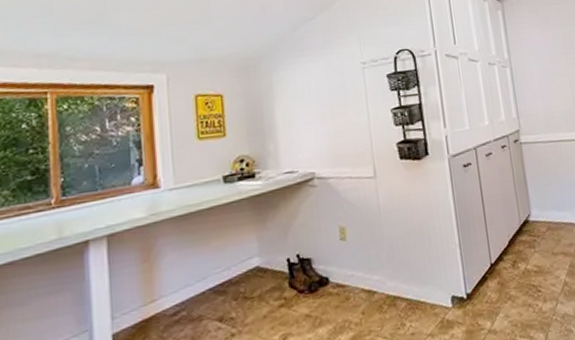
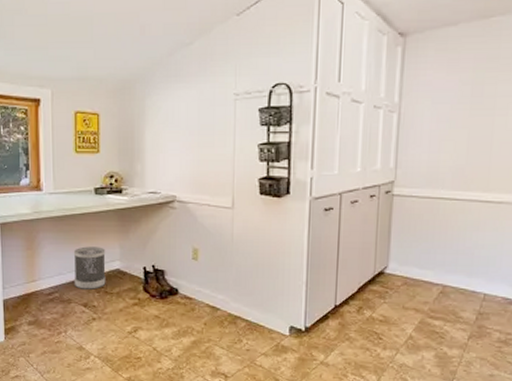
wastebasket: none [202,243,244,300] -> present [73,246,106,290]

